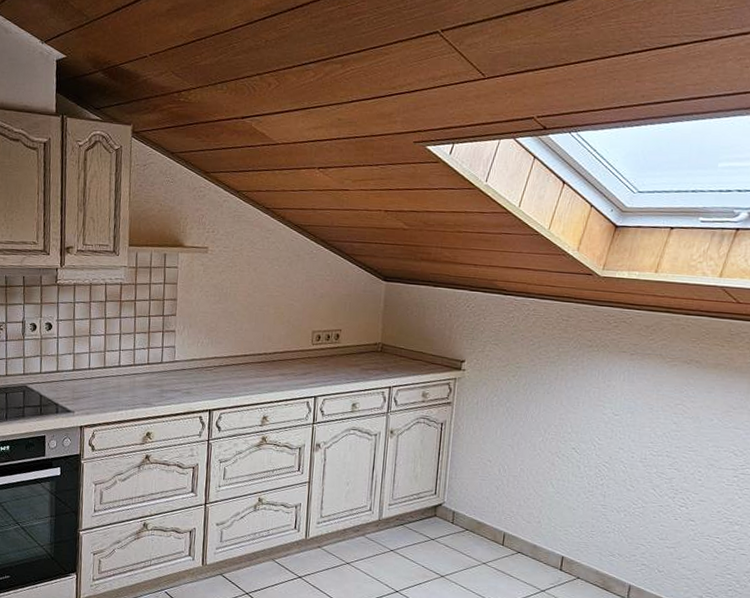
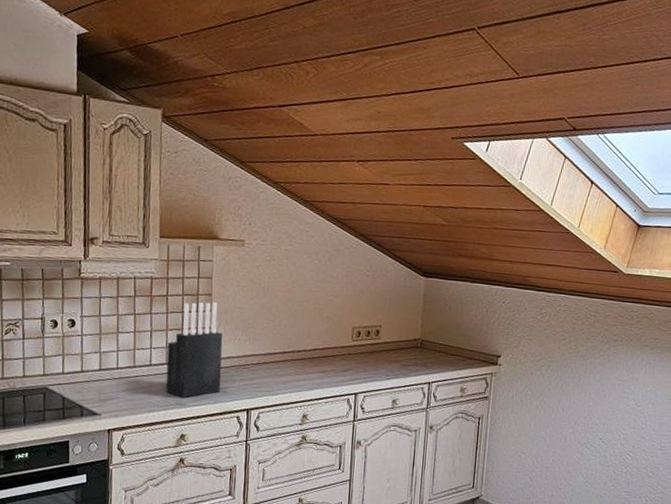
knife block: none [133,307,187,397] -> present [165,302,223,398]

